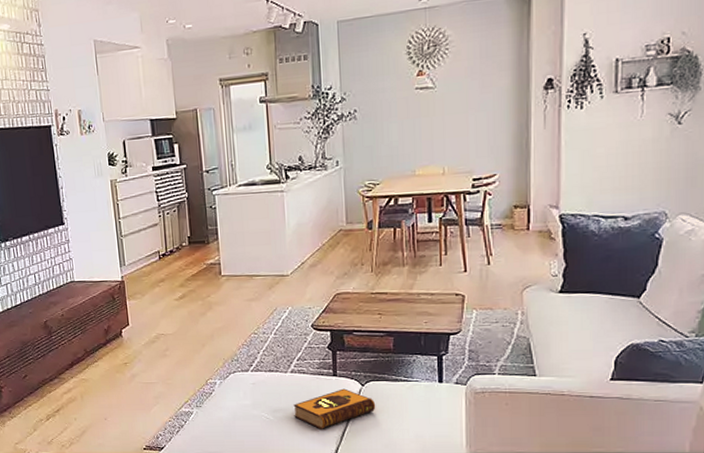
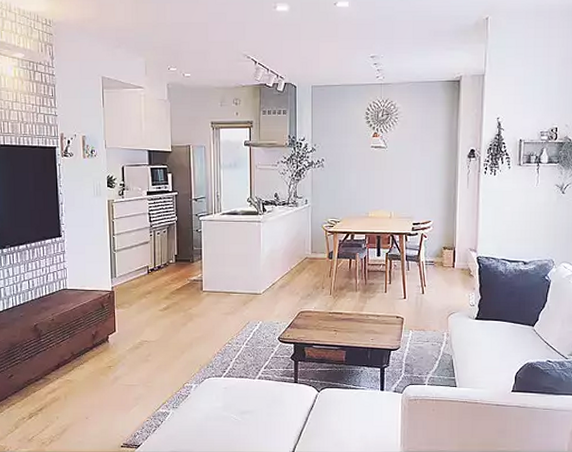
hardback book: present [293,388,376,429] -> none [259,394,329,430]

